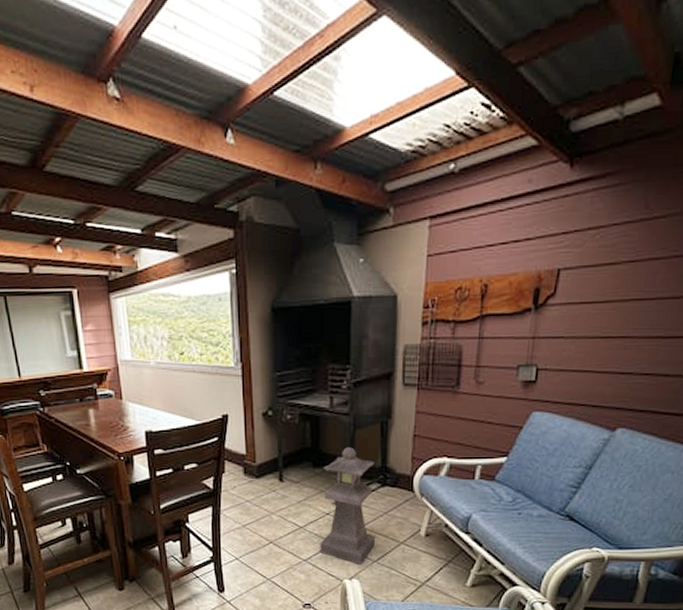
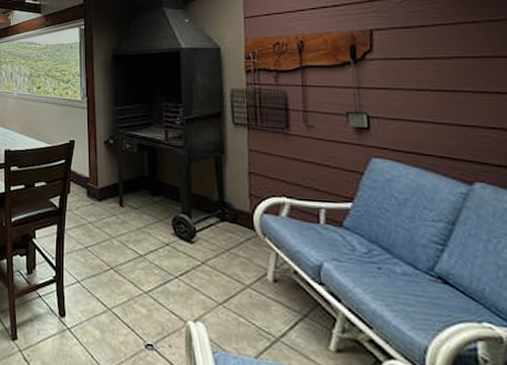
lantern: present [320,447,376,565] -> none [161,179,220,307]

